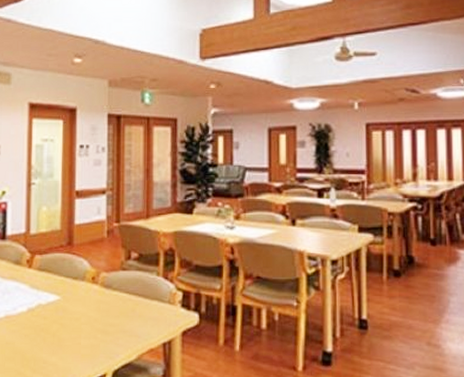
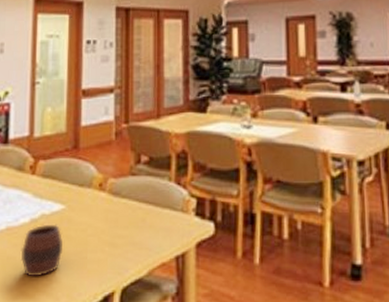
cup: none [19,313,58,360] -> present [20,224,62,277]

